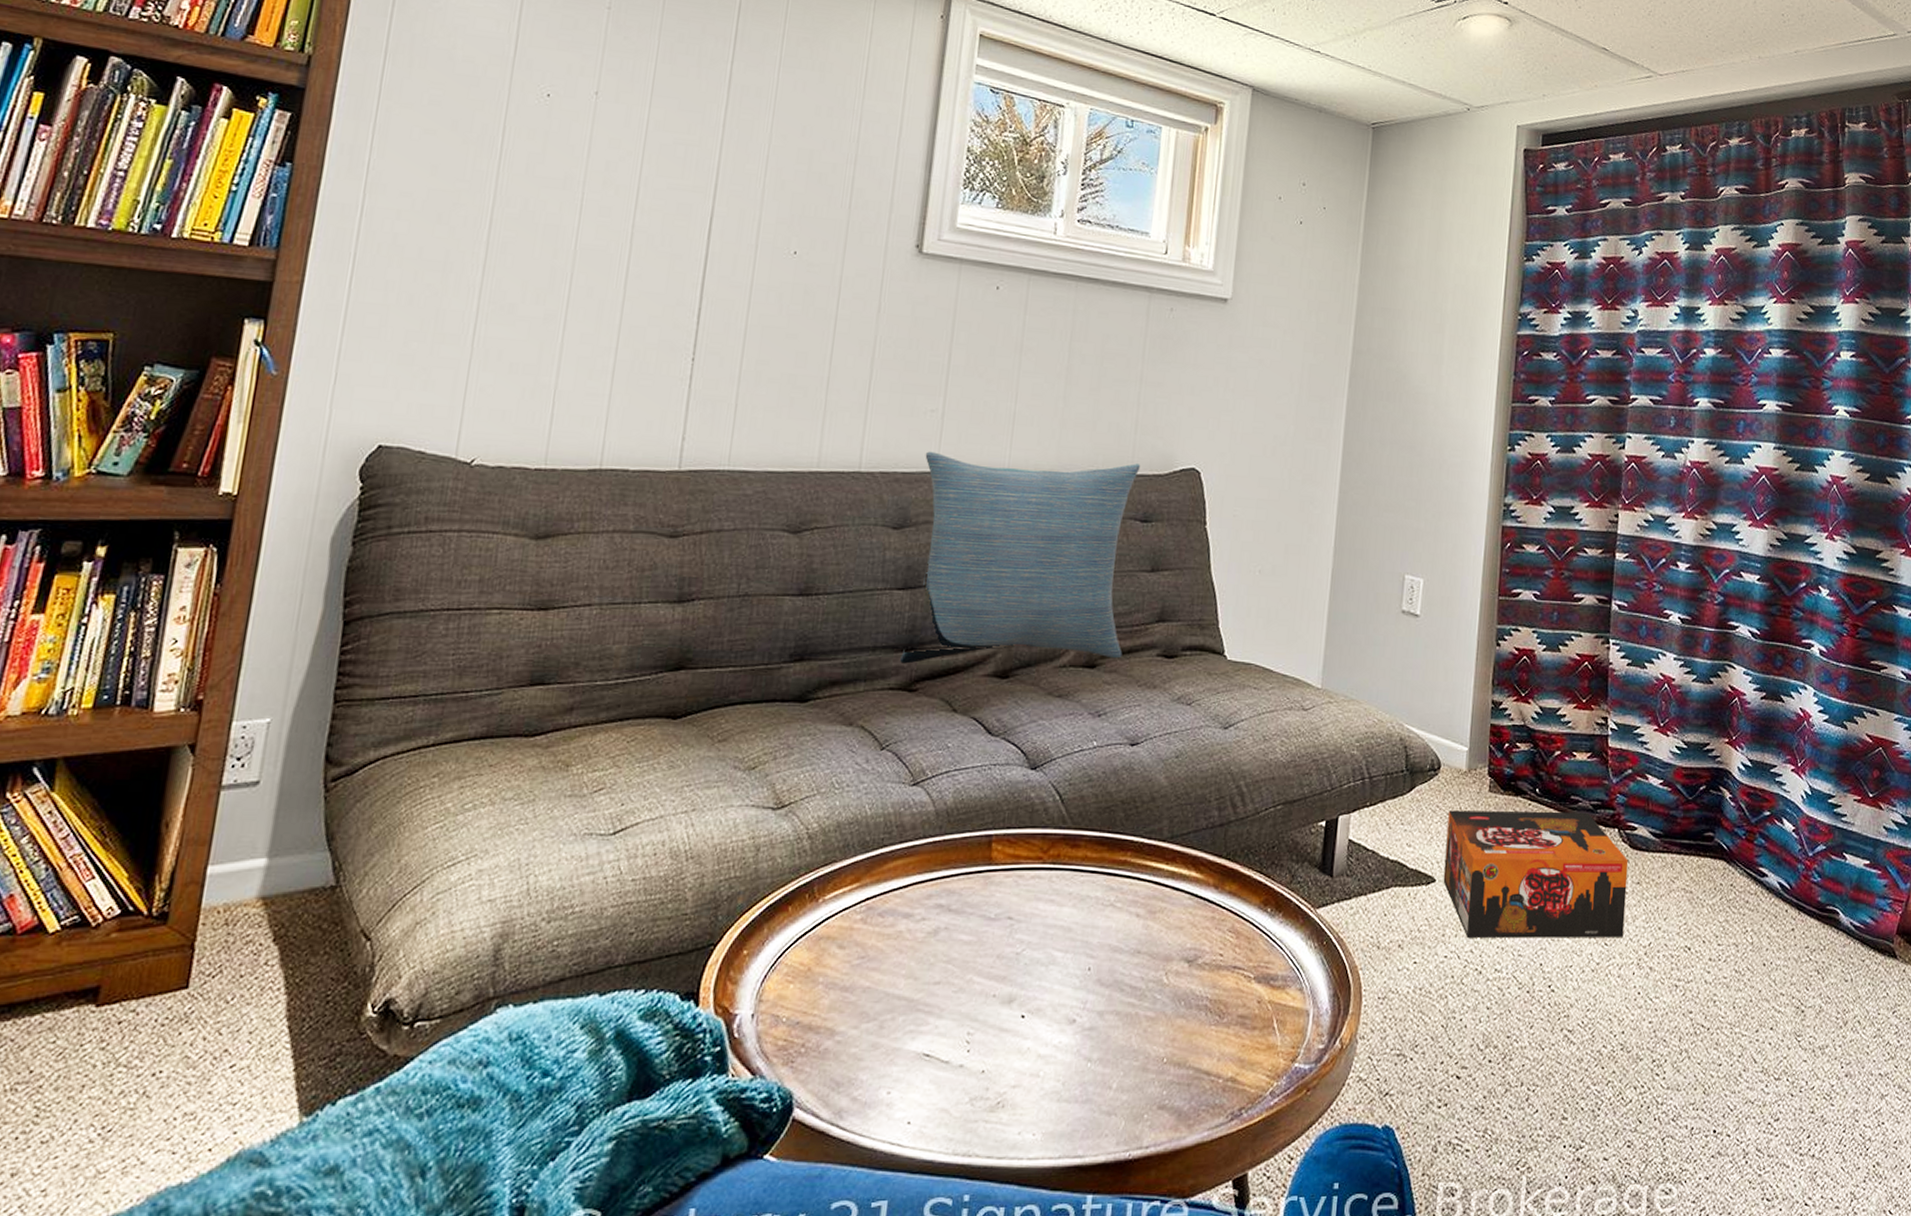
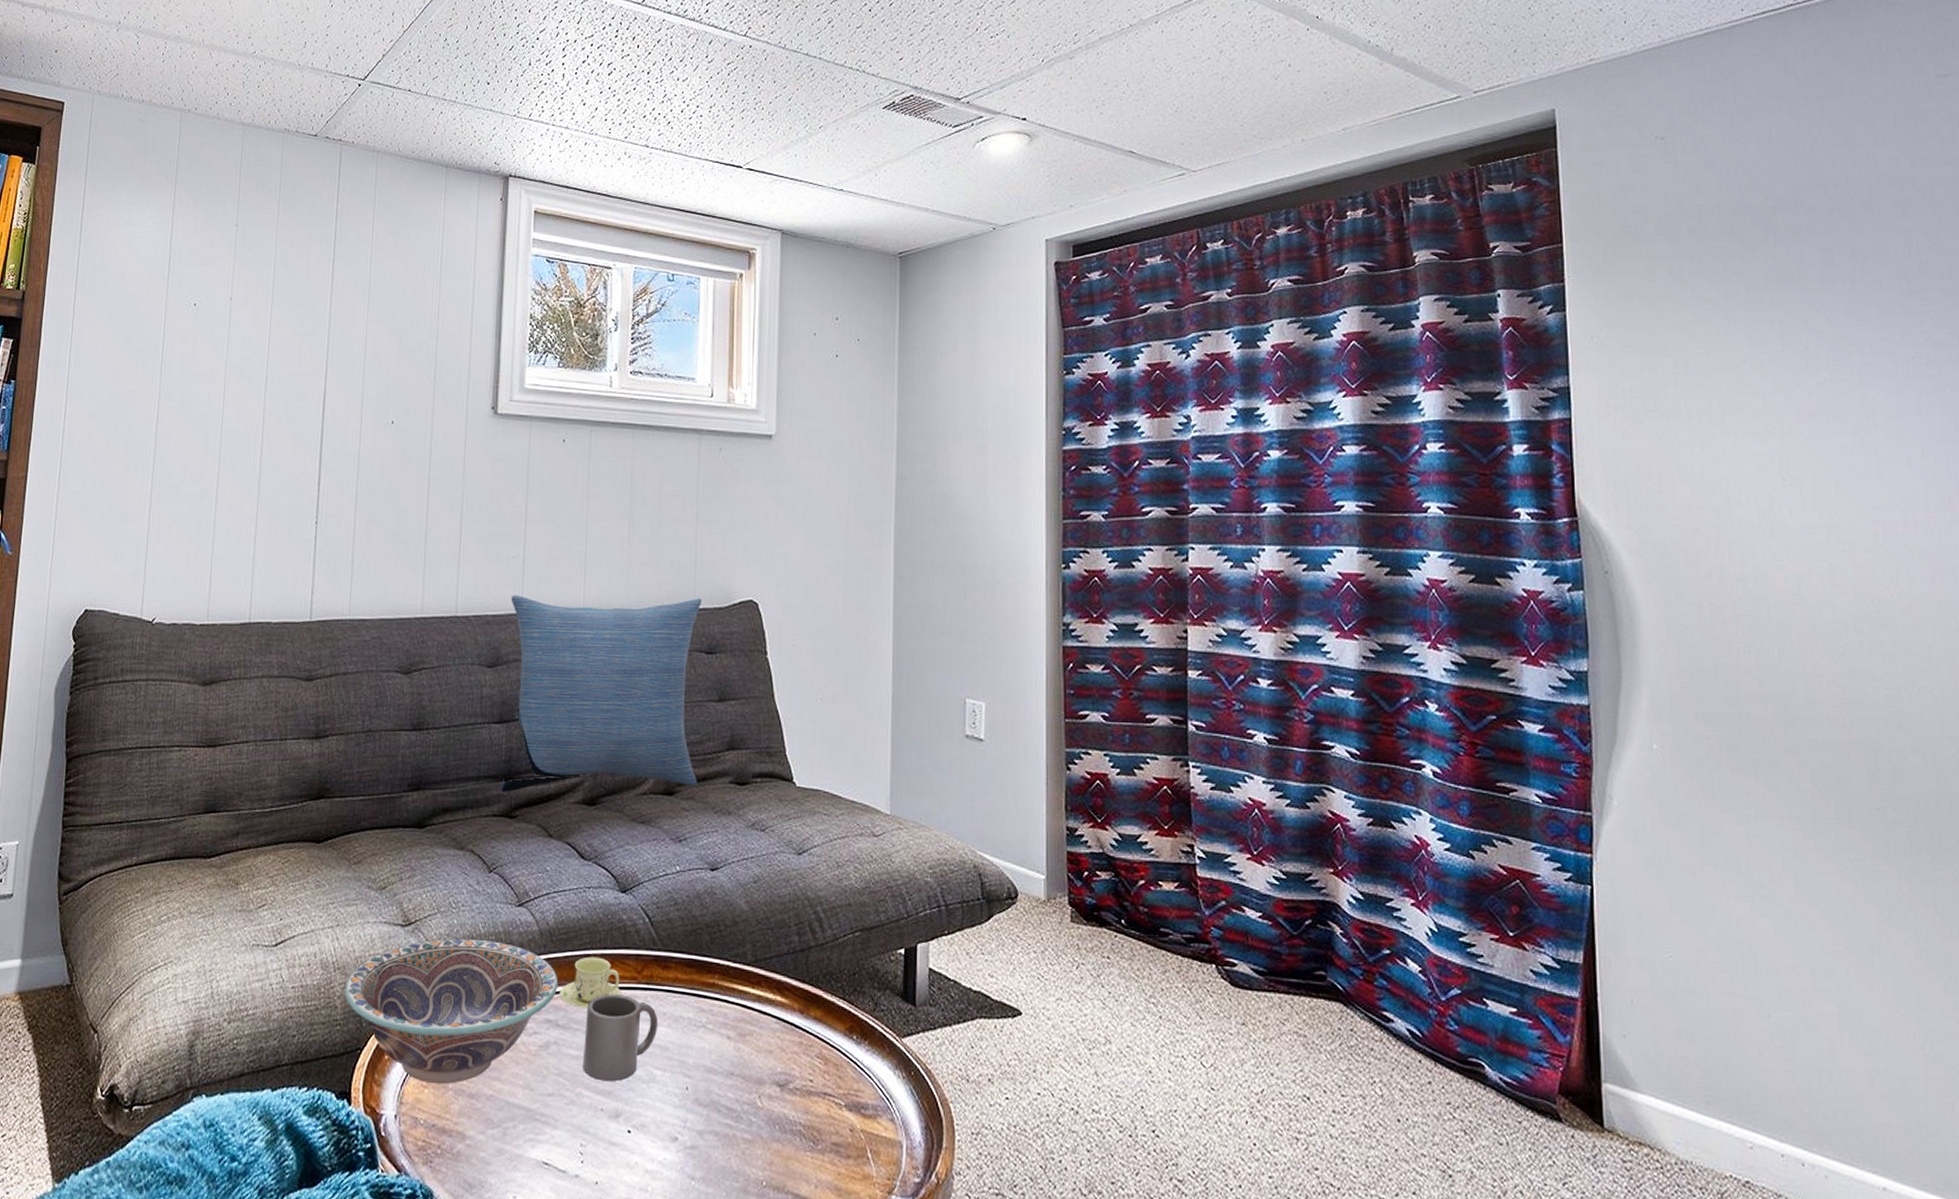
decorative bowl: none [697,821,954,978] -> present [344,938,559,1084]
cup and saucer: none [954,837,1025,891] -> present [559,956,622,1008]
mug: none [975,875,1063,966] -> present [583,994,658,1082]
fireworks box: present [1443,810,1629,938] -> none [1030,940,1232,1082]

